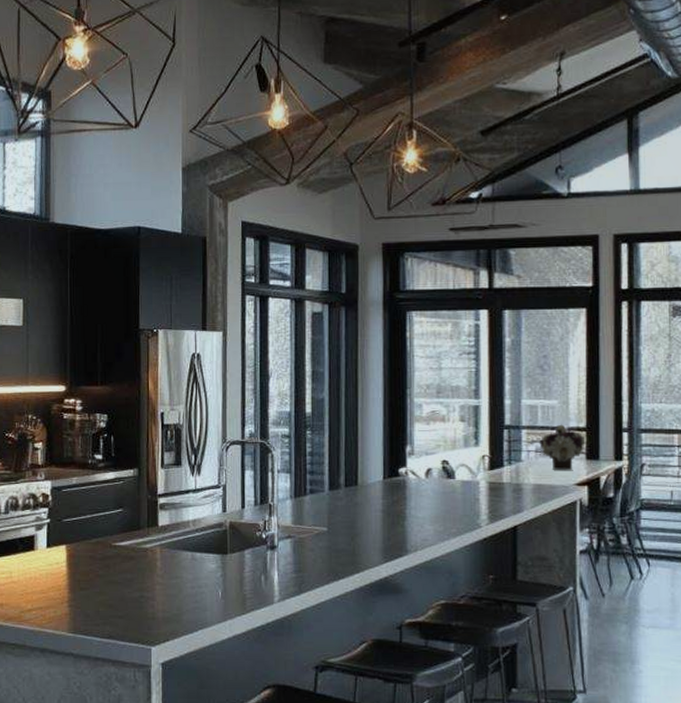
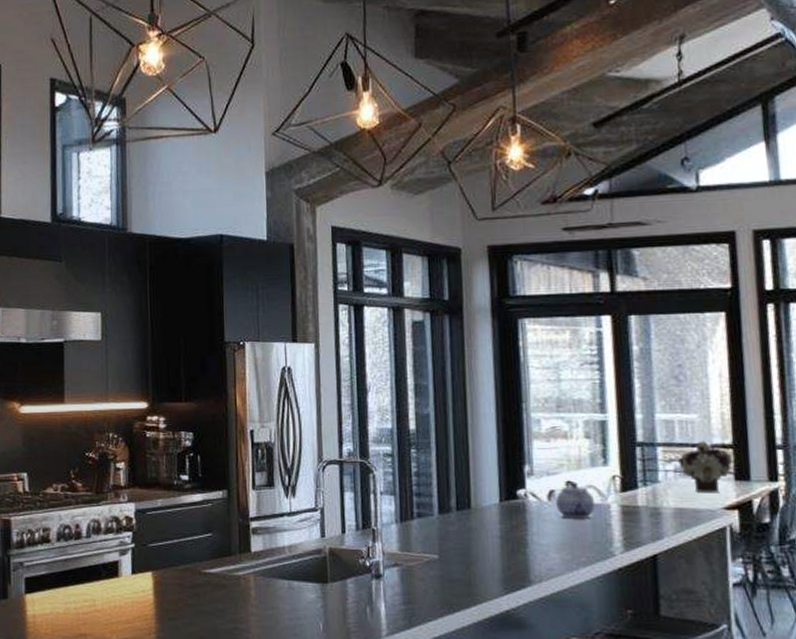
teapot: none [432,461,467,495] -> present [556,481,596,520]

